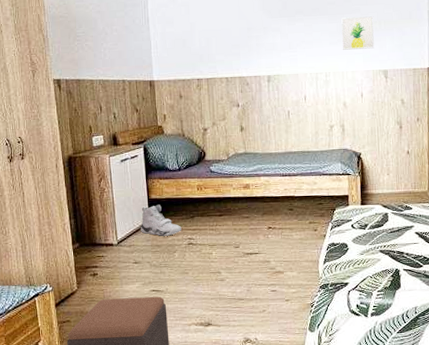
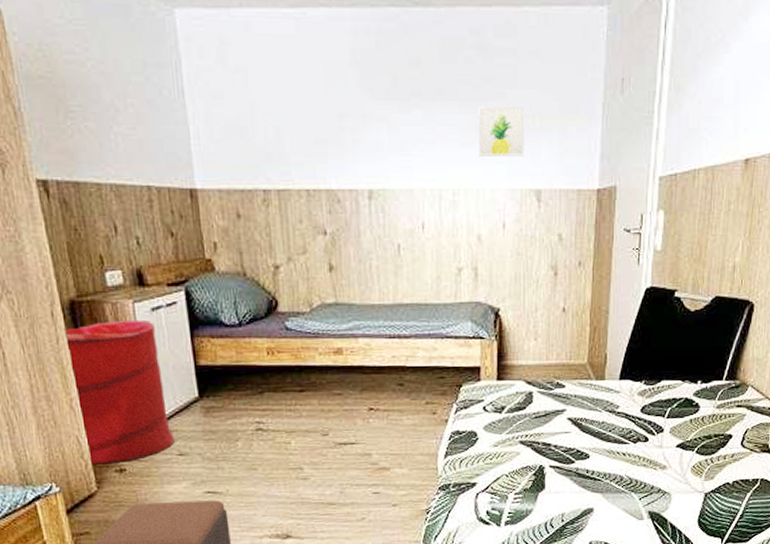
laundry hamper: none [63,168,133,270] -> present [63,319,176,465]
sneaker: present [141,204,182,236] -> none [186,374,246,419]

